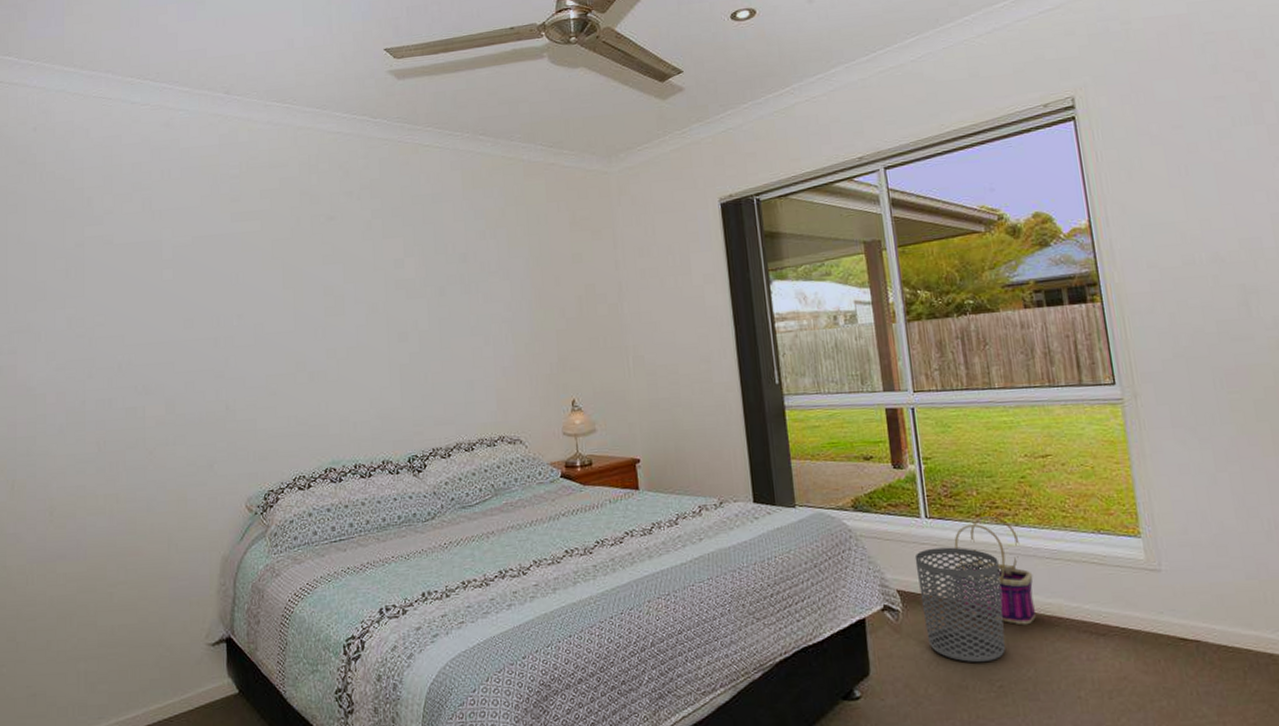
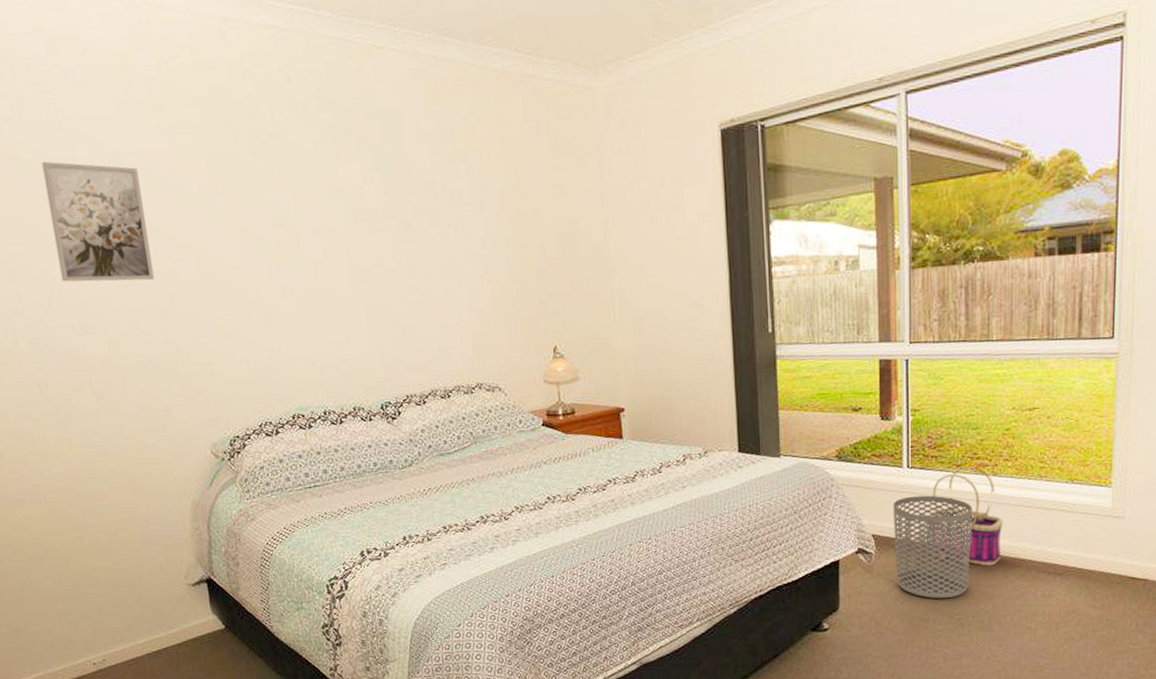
wall art: none [132,244,214,348] -> present [41,161,154,282]

